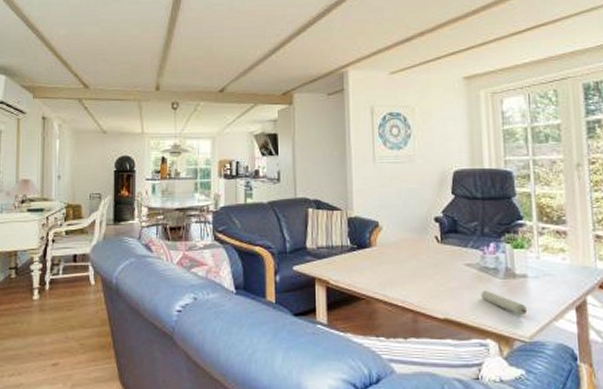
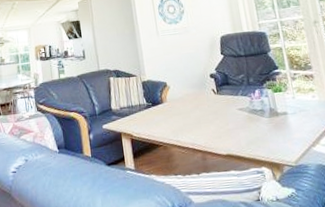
candle: present [481,290,528,316] -> none [253,128,291,146]

